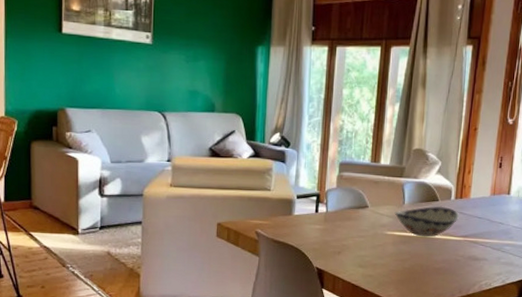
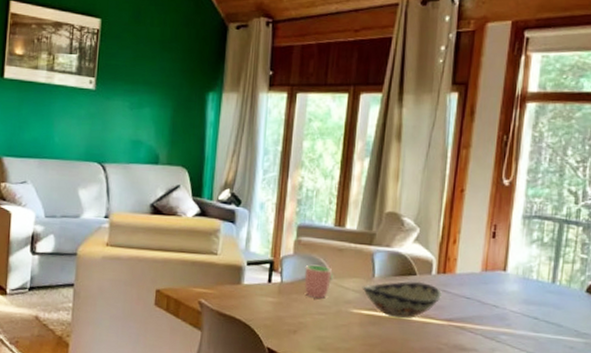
cup: none [346,196,370,225] -> present [304,264,333,300]

